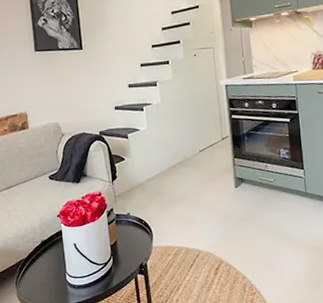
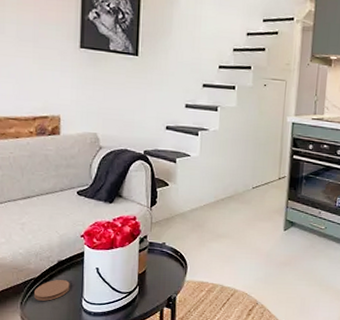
coaster: none [25,258,55,279] -> present [34,280,70,301]

